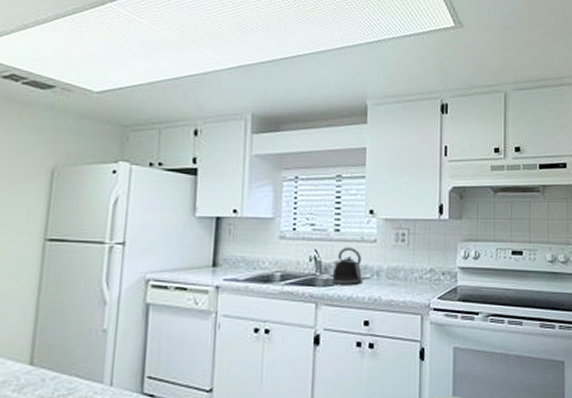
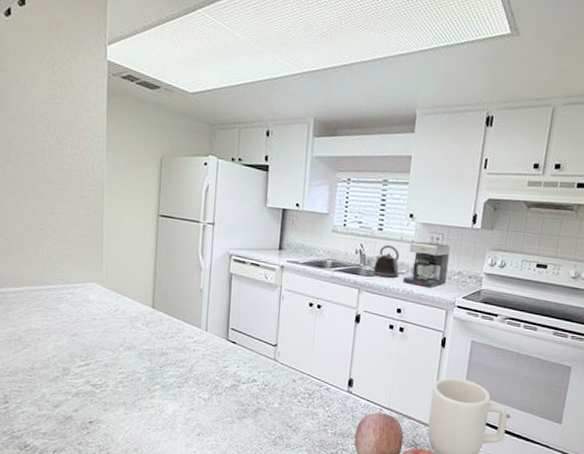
coffee maker: none [368,239,418,292] -> present [402,241,450,288]

